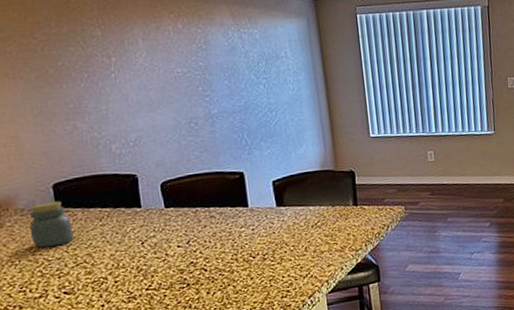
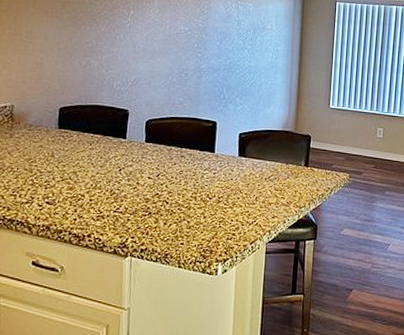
jar: present [29,200,74,248] -> none [32,121,67,161]

